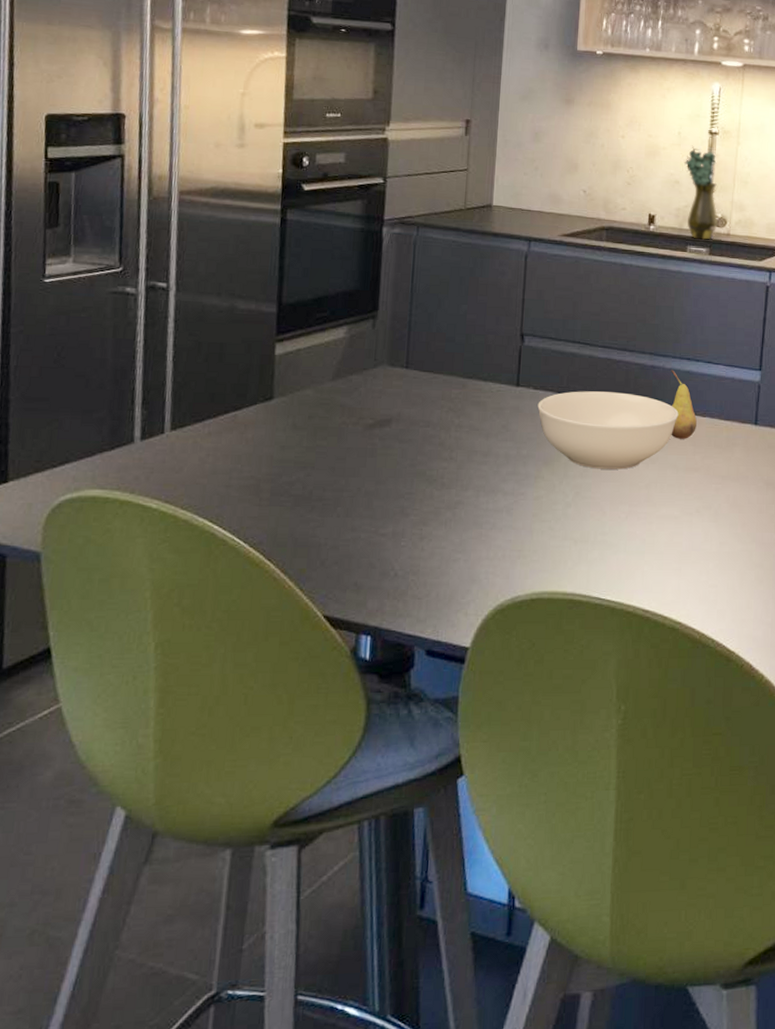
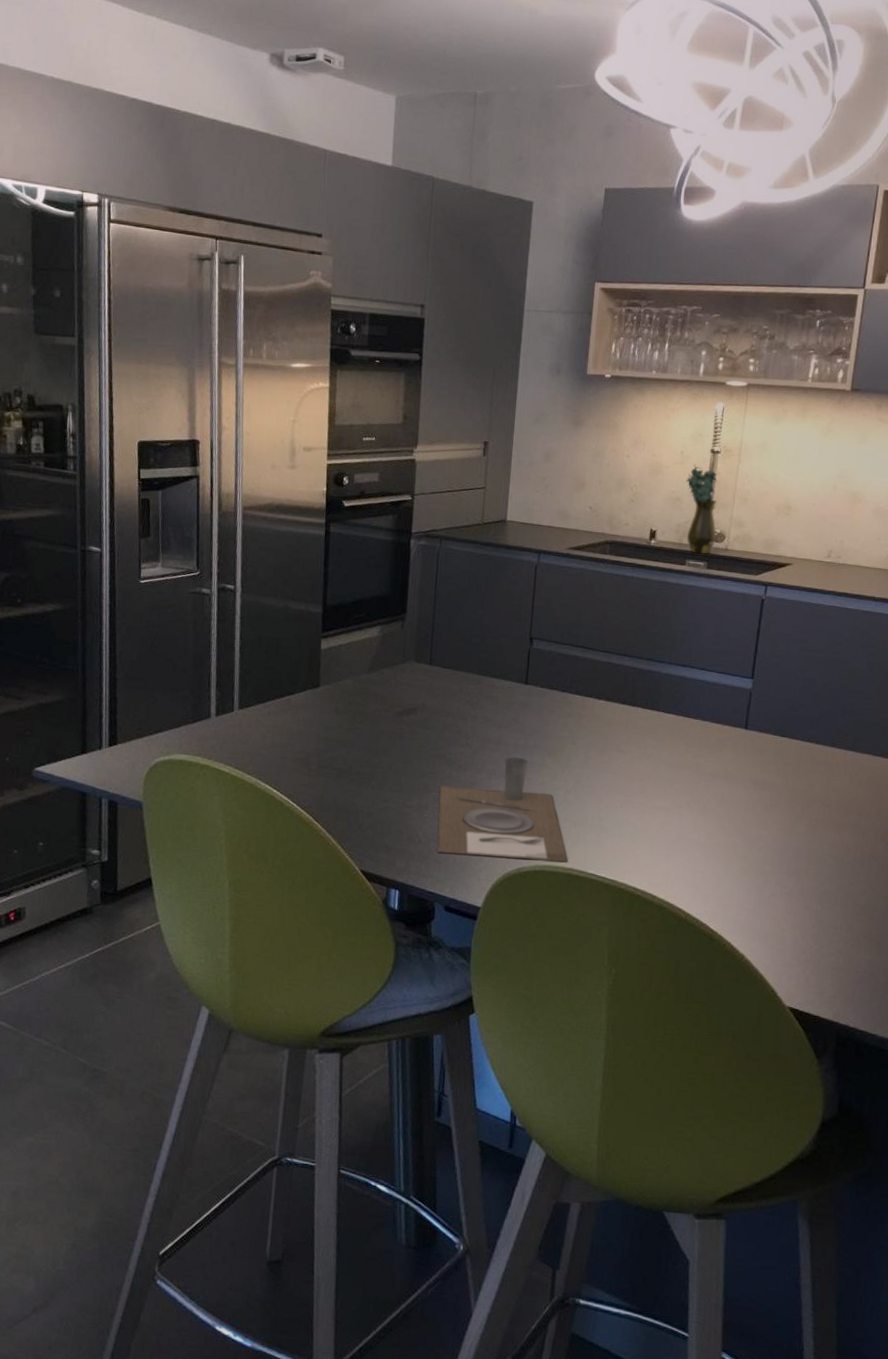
place setting: none [416,468,569,587] -> present [437,756,568,863]
bowl: present [537,391,679,470] -> none [543,690,673,763]
fruit: present [670,370,697,439] -> none [665,675,690,739]

